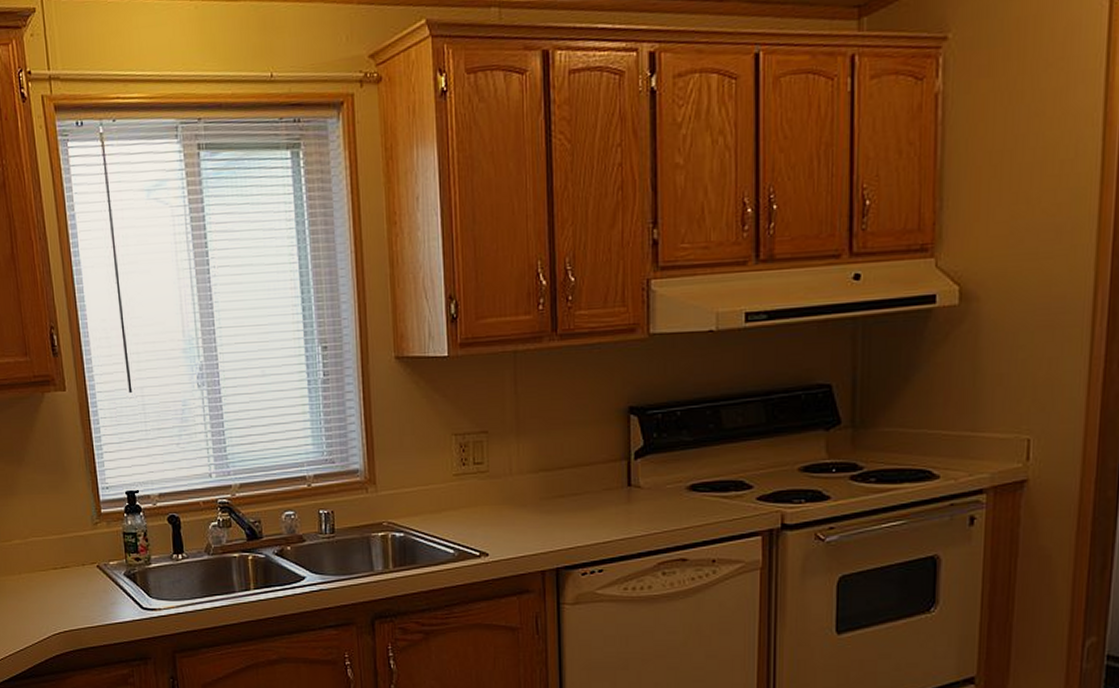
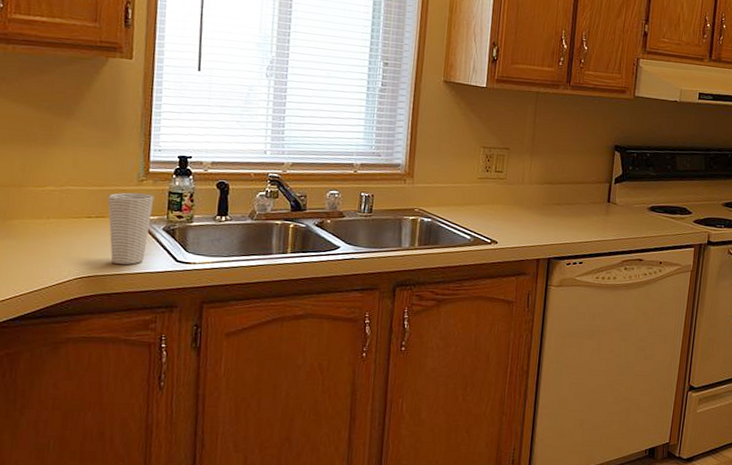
cup: none [69,537,112,616] -> present [108,192,154,265]

